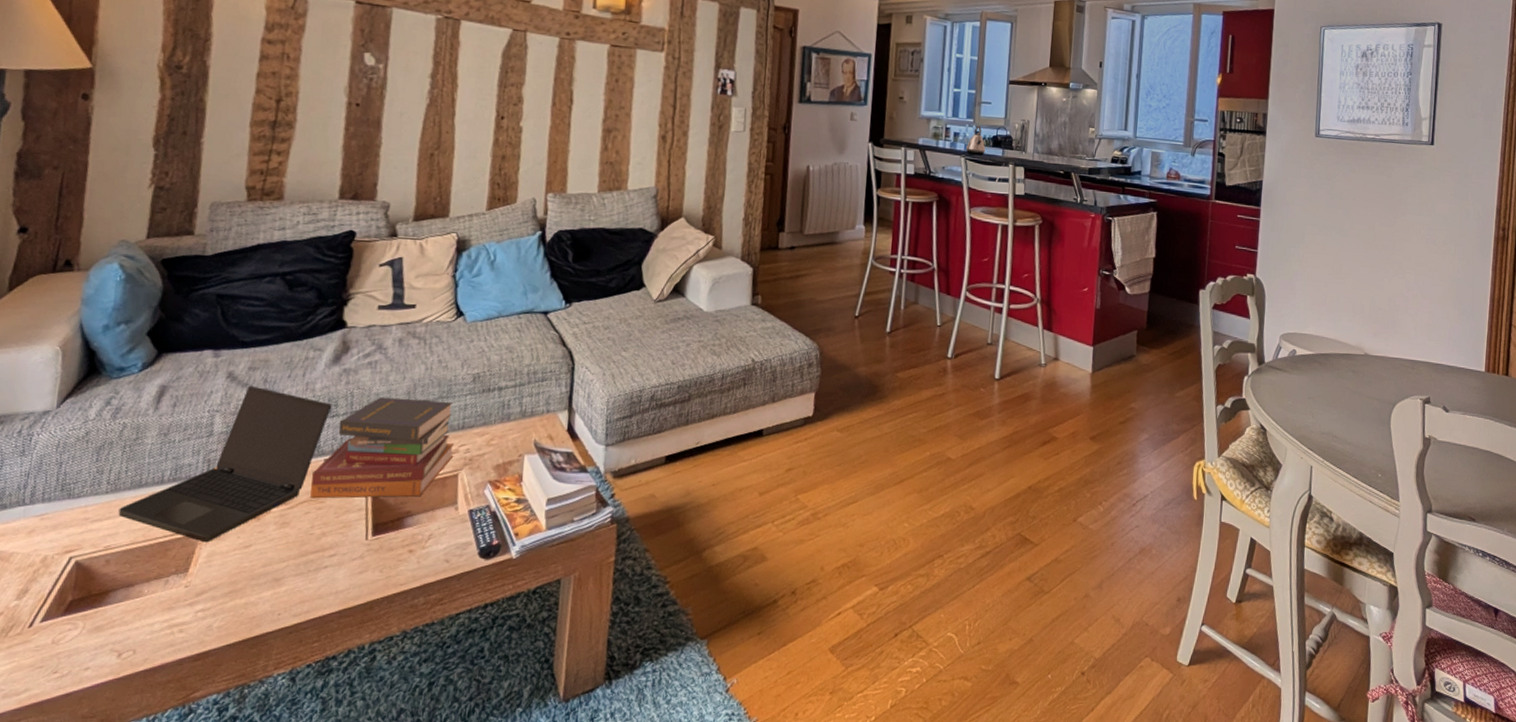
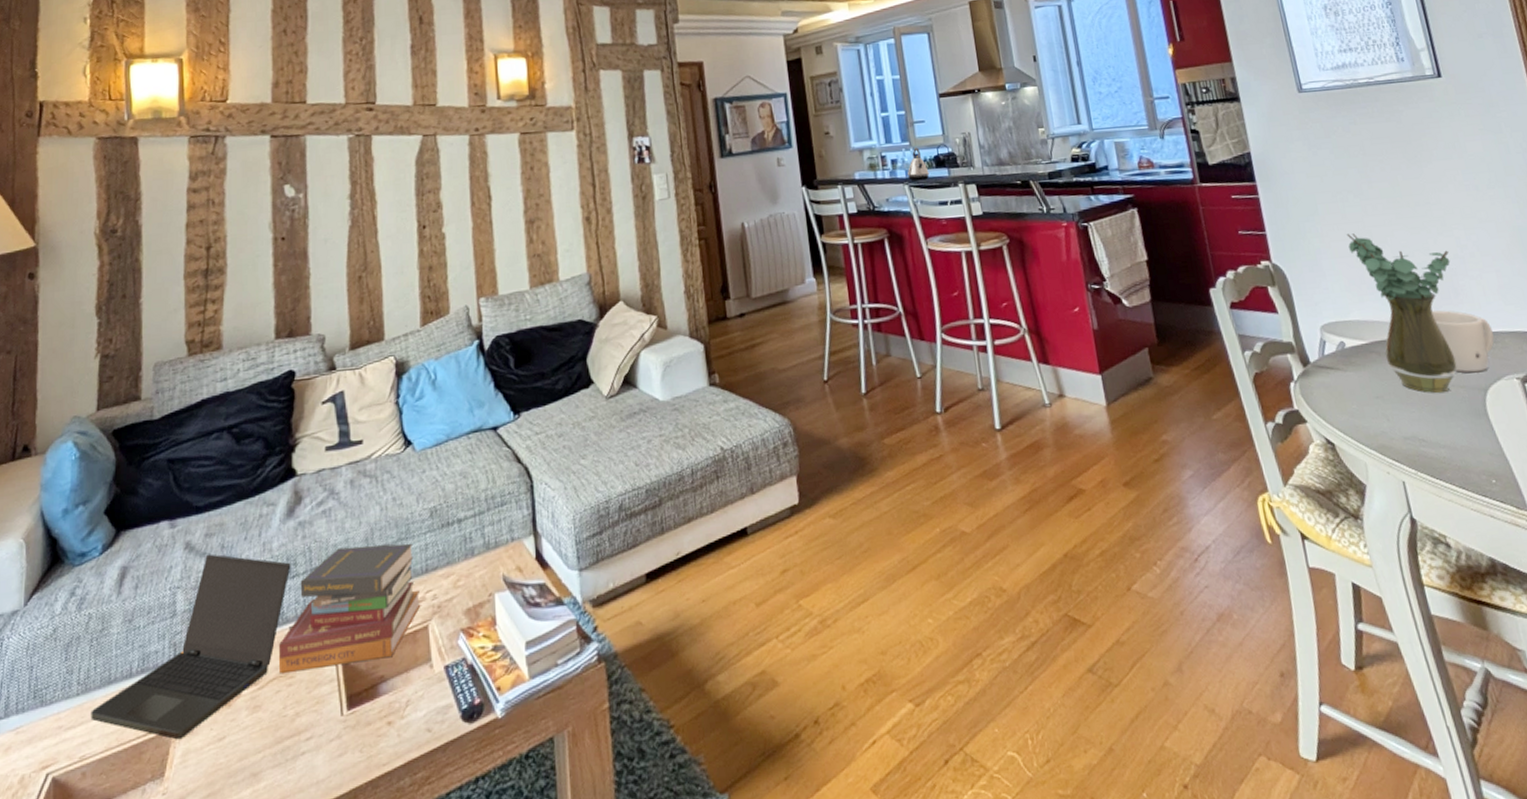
vase: none [1320,263,1397,402] -> present [1346,233,1458,393]
mug: none [1370,335,1413,390] -> present [1431,310,1495,373]

